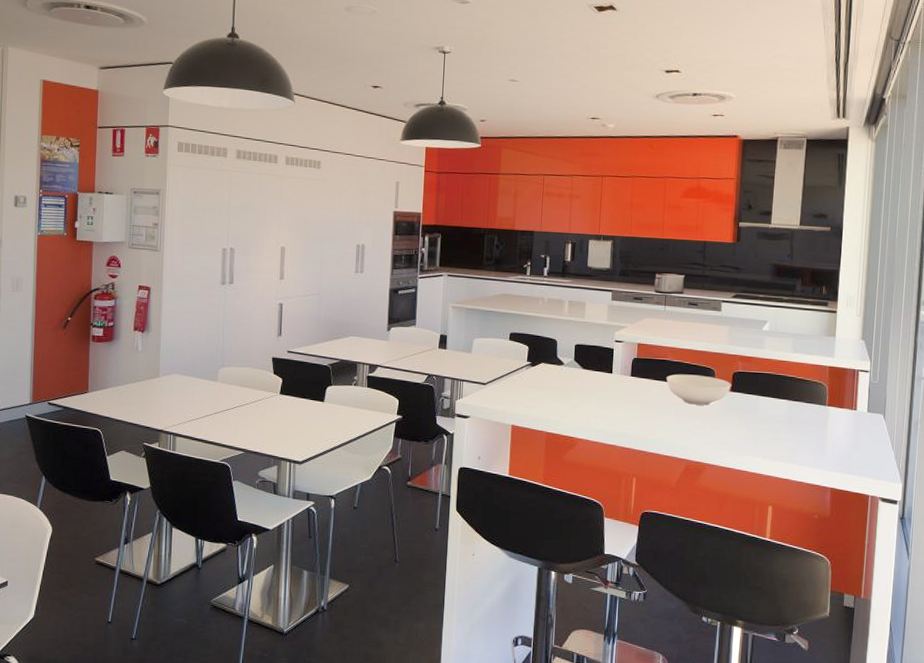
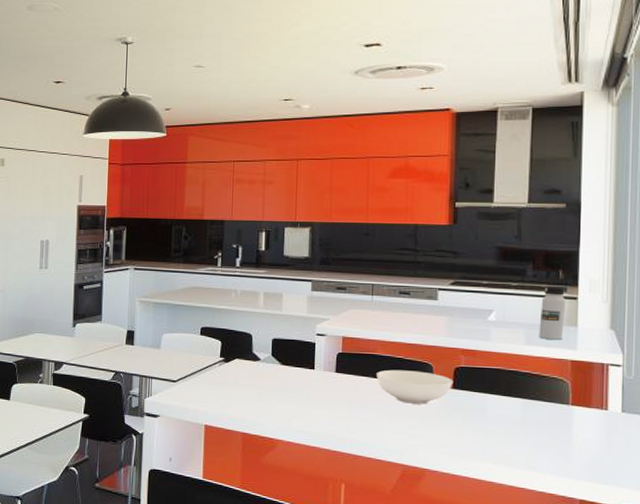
toaster: present [653,273,685,295] -> none [358,259,395,284]
water bottle: none [804,301,827,348] -> present [539,286,566,340]

